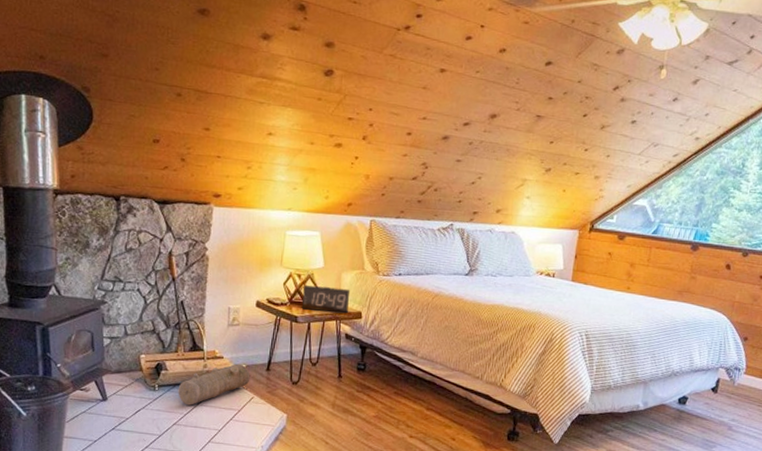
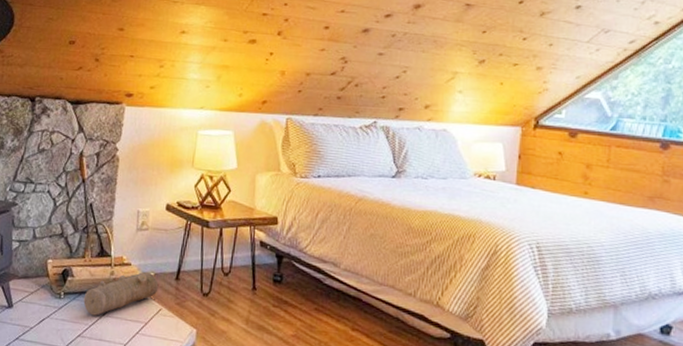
alarm clock: present [301,285,351,314] -> none [213,188,266,219]

